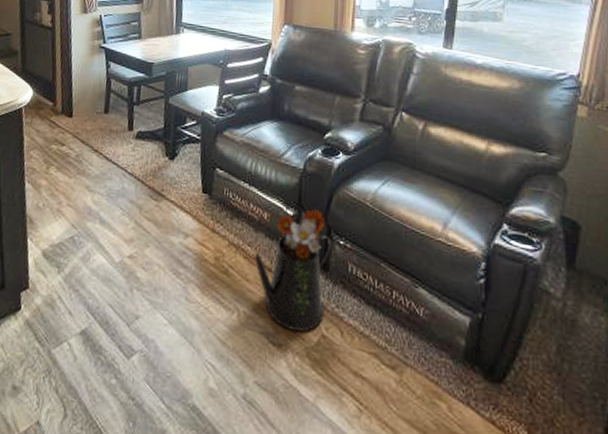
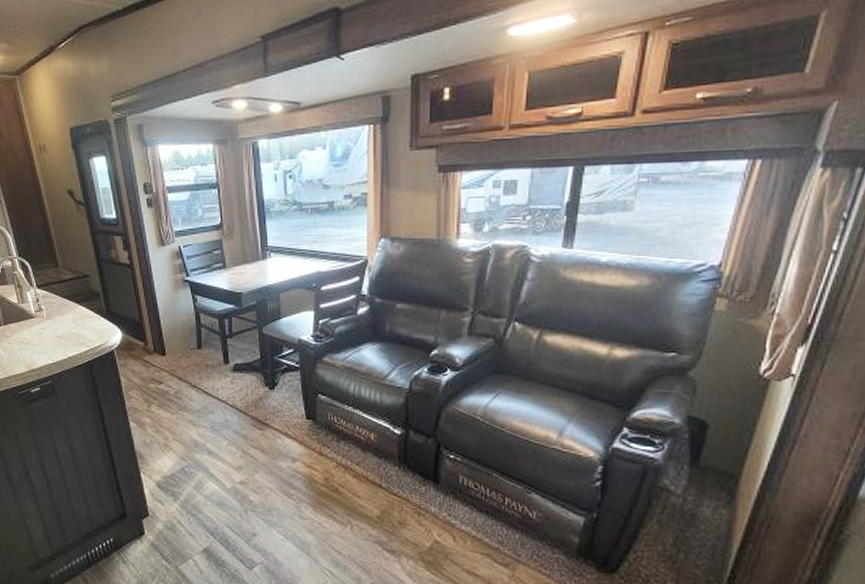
watering can: present [254,209,332,332] -> none [363,427,442,539]

